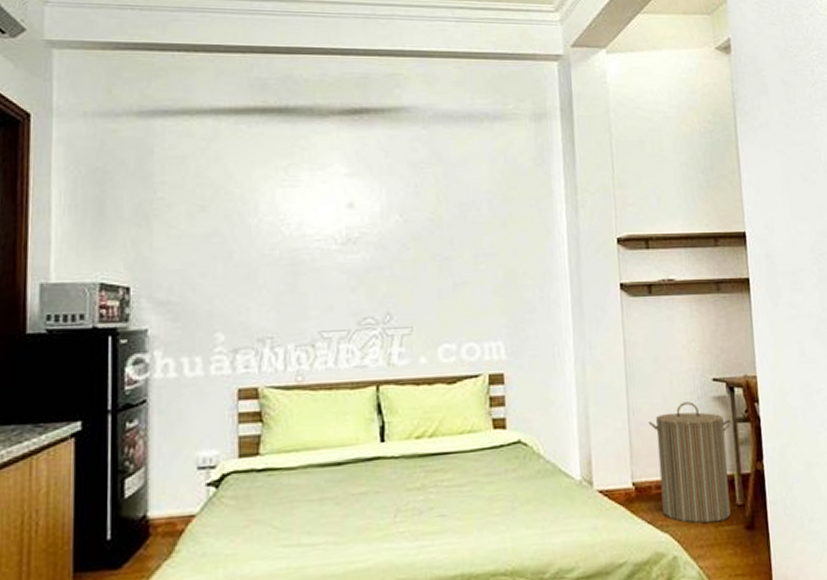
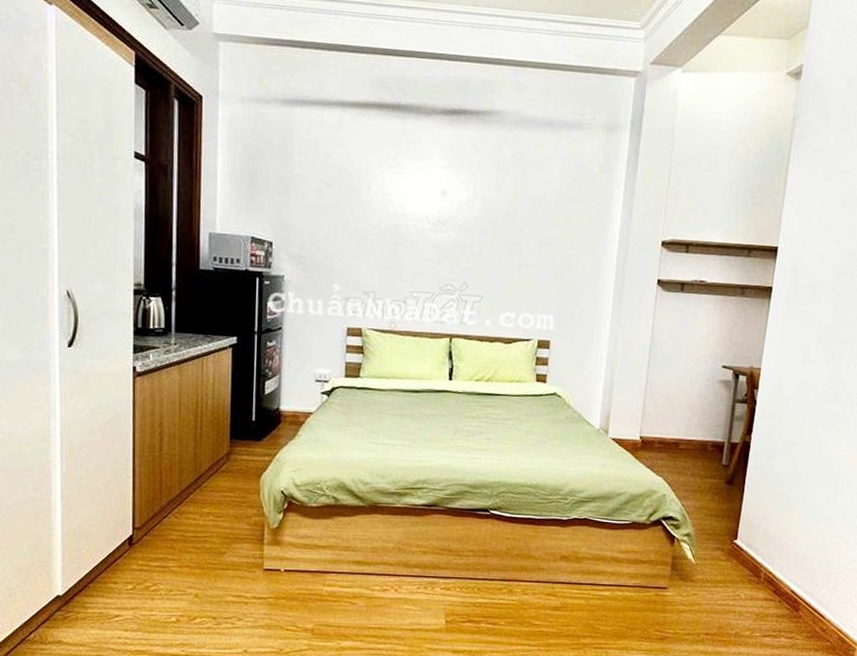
laundry hamper: present [648,402,732,524] -> none [661,381,732,475]

